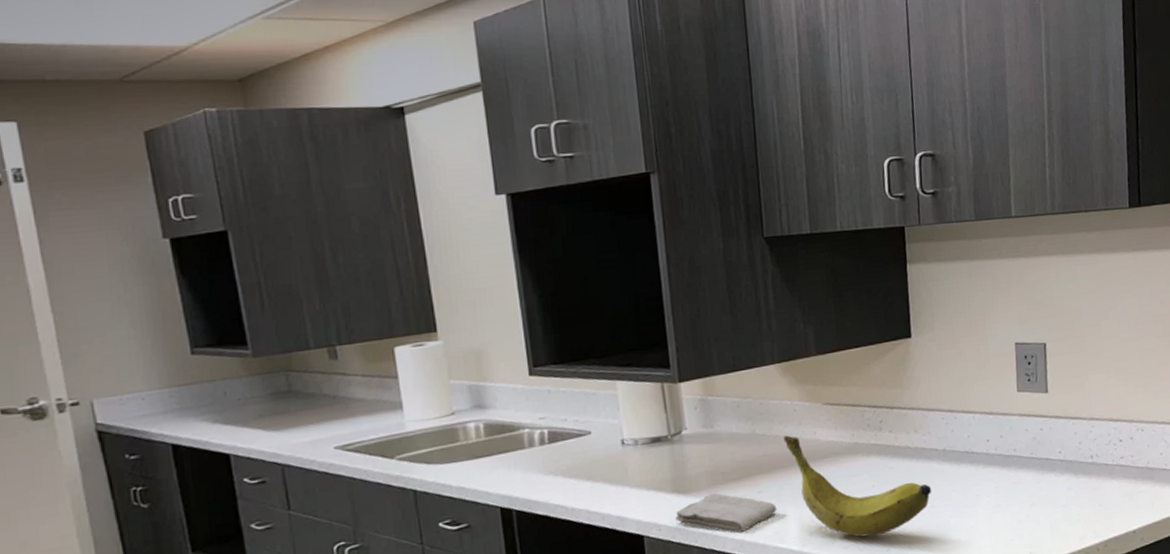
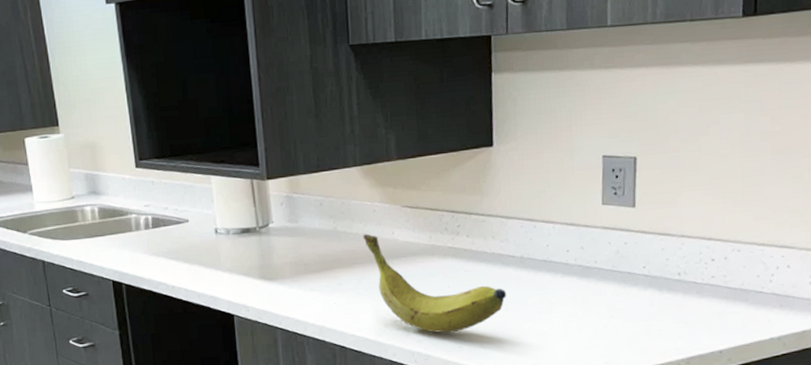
washcloth: present [675,493,777,533] -> none [262,282,355,319]

